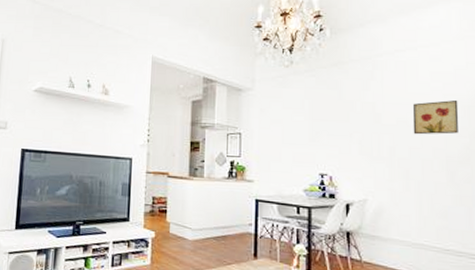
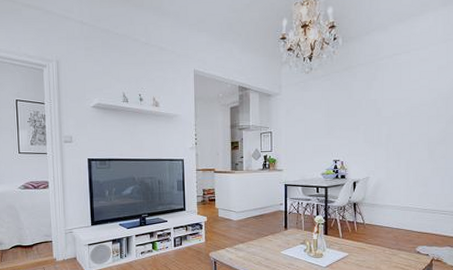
wall art: present [412,100,459,135] -> none [404,94,439,124]

